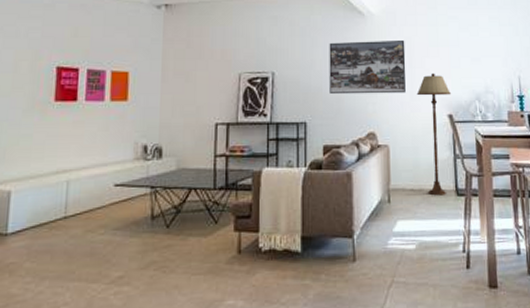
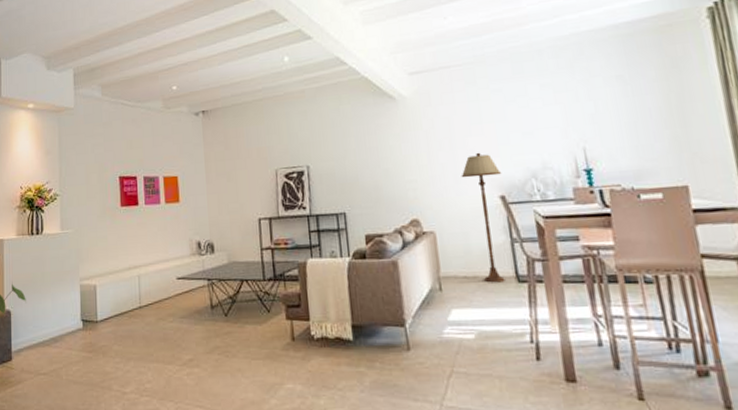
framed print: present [329,39,406,95] -> none [361,120,449,184]

